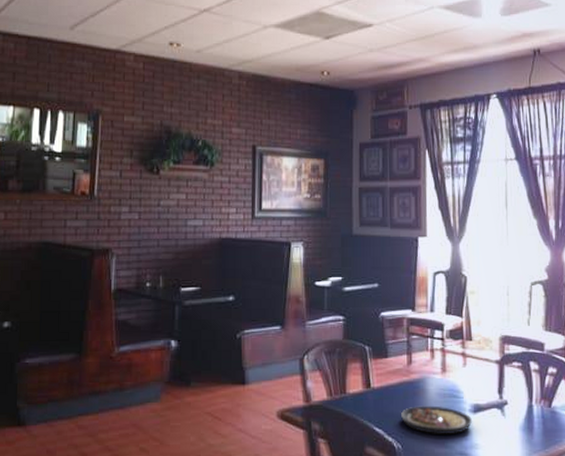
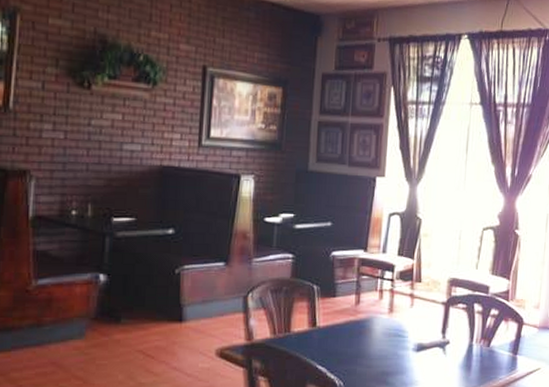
plate: present [401,405,472,434] -> none [345,344,414,372]

